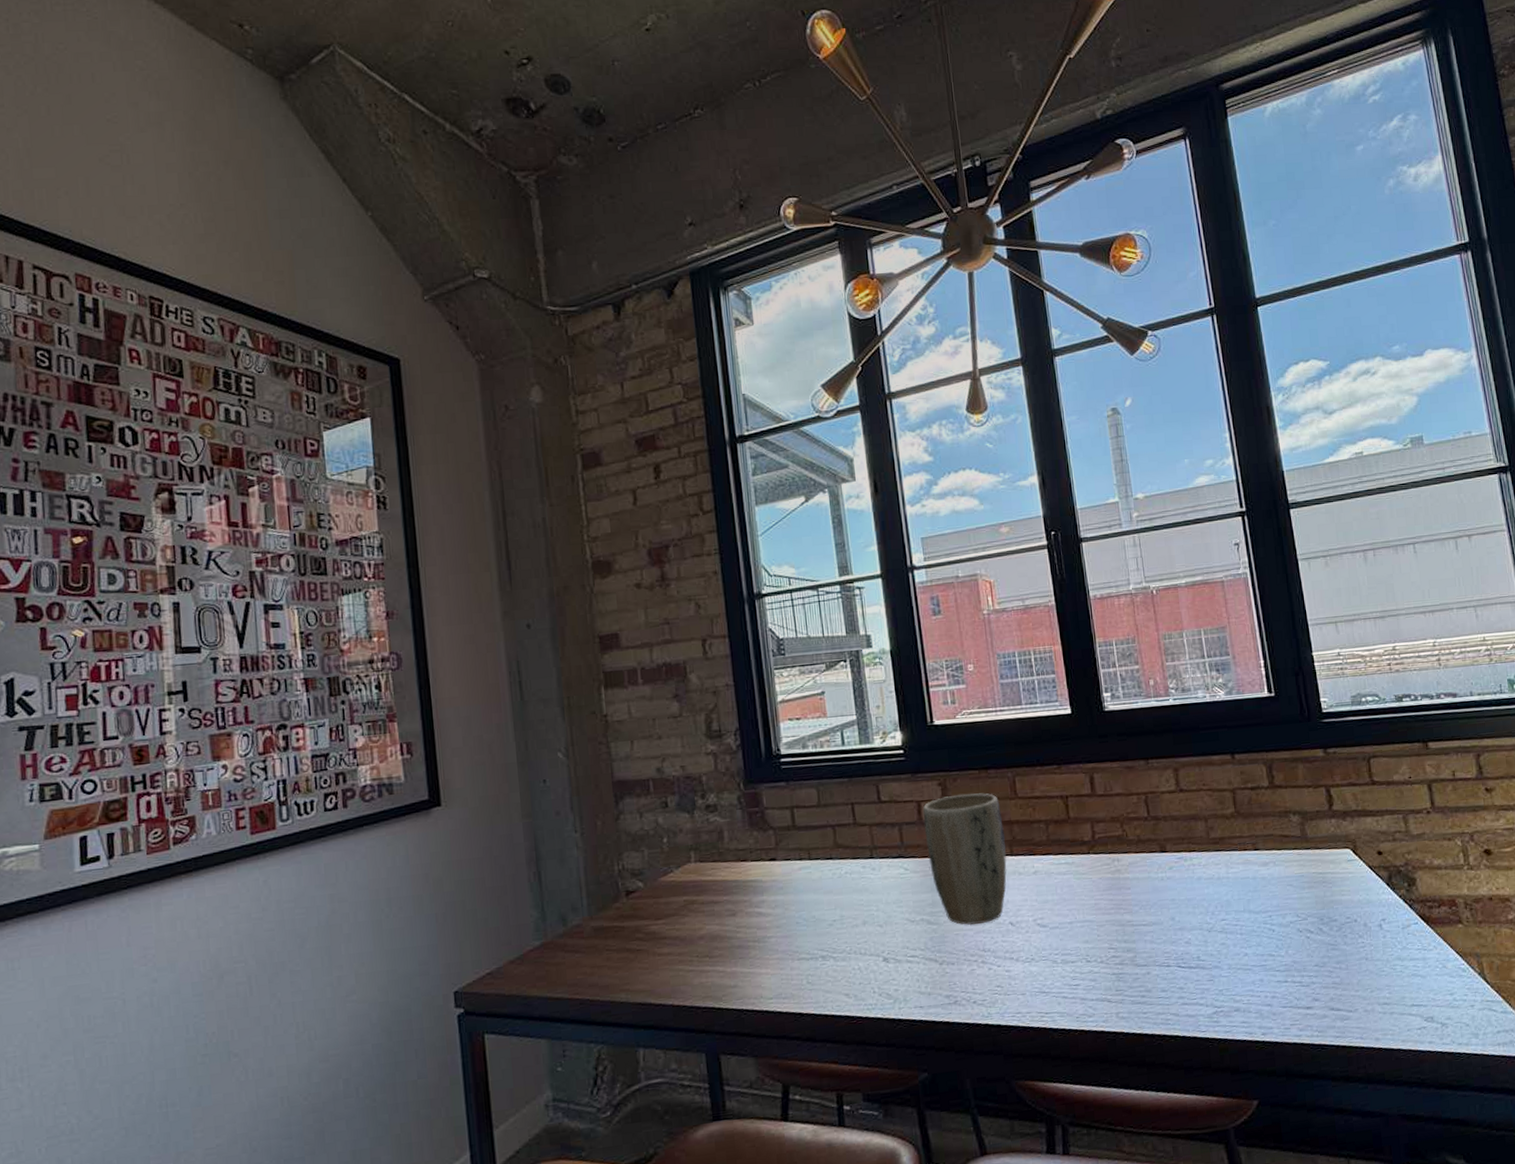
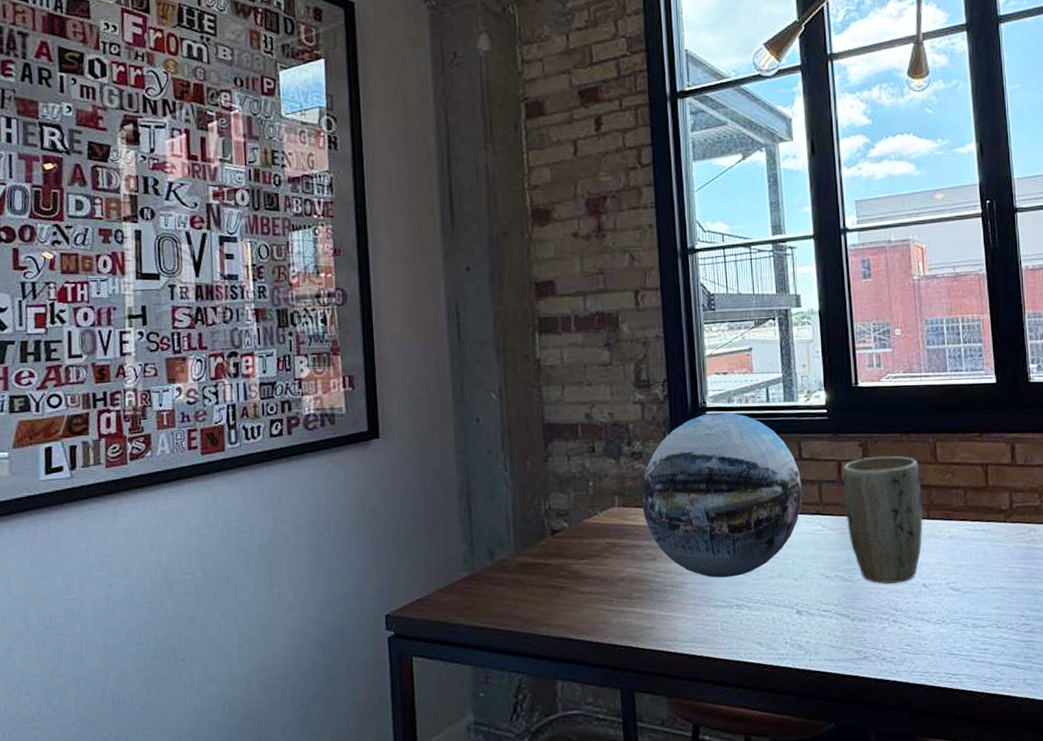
decorative orb: none [718,758,883,930] -> present [641,412,803,578]

